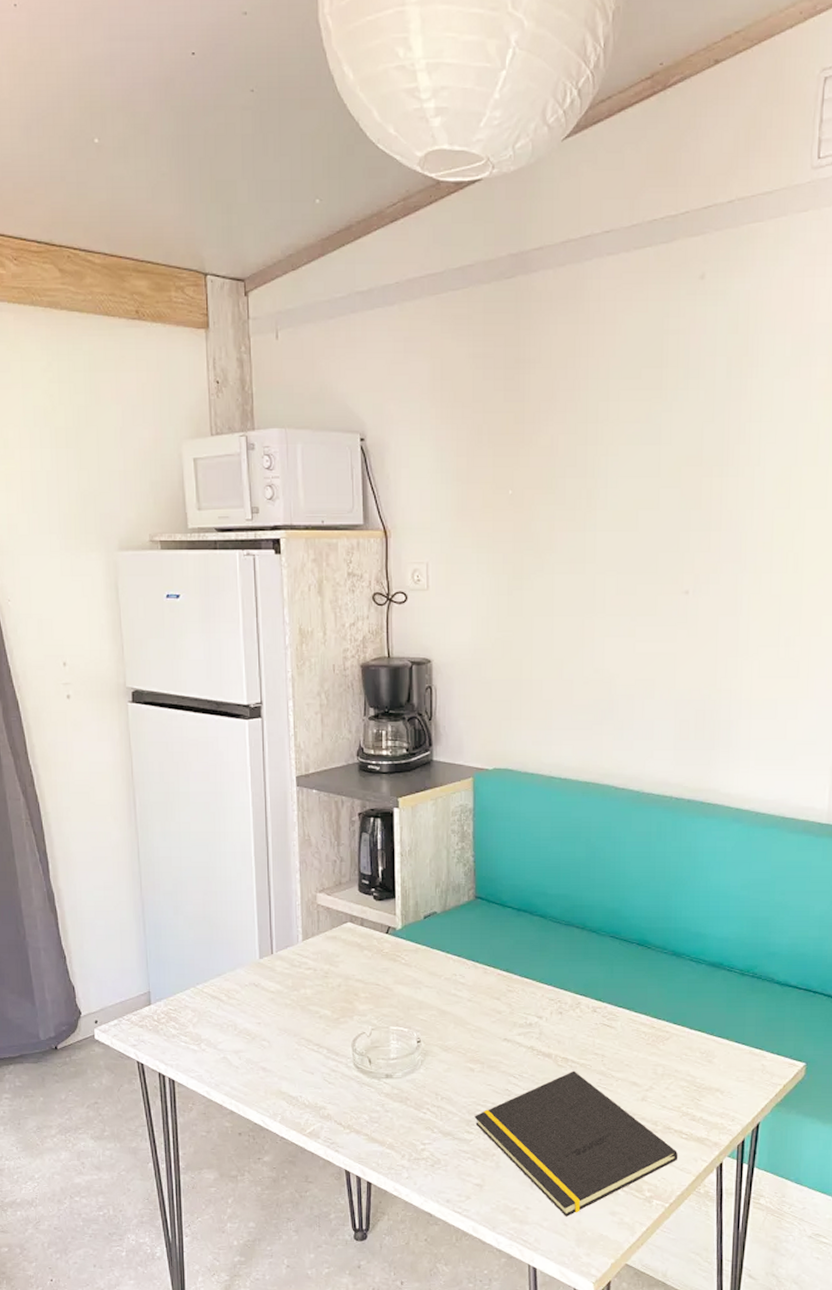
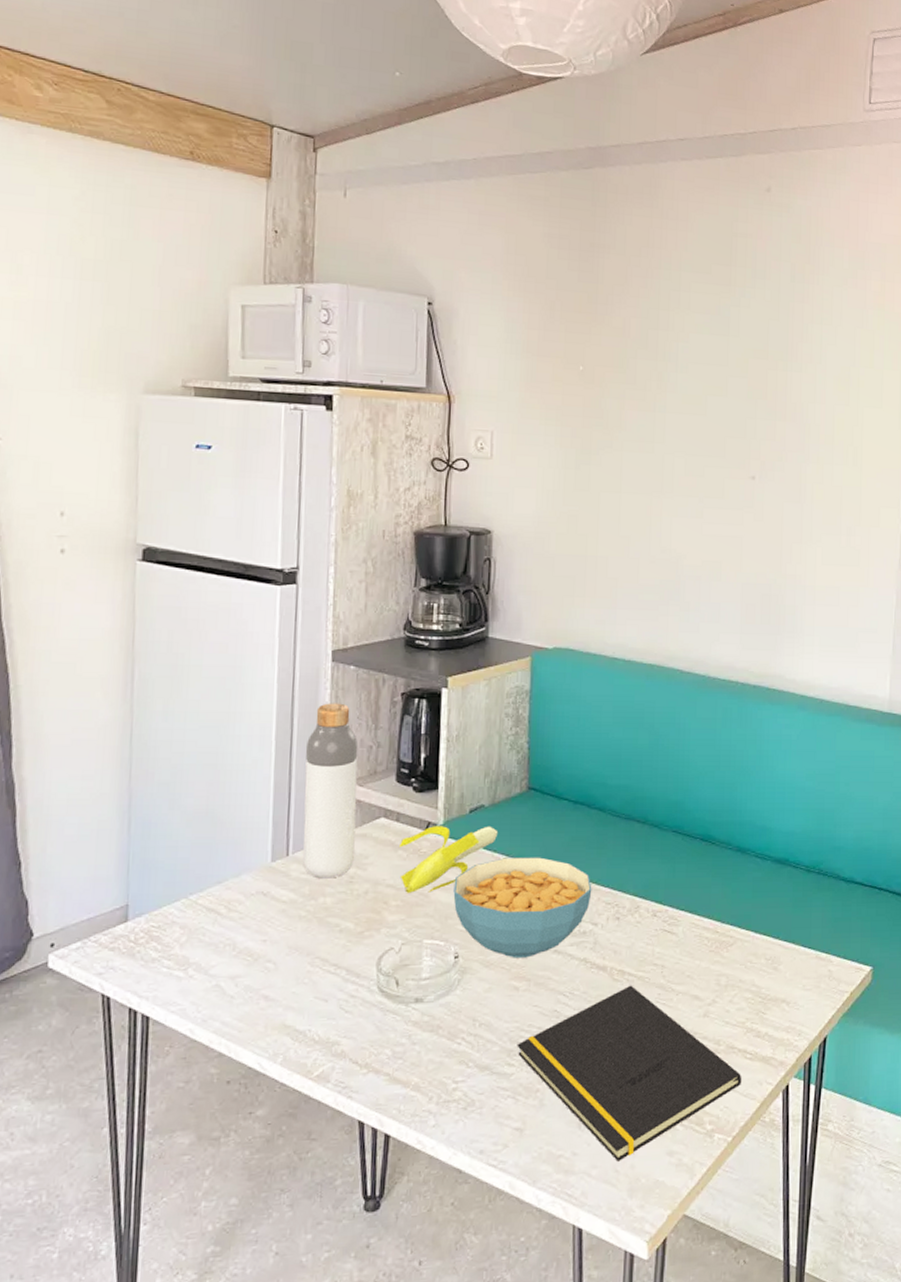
bottle: none [280,823,327,973] -> present [302,703,359,879]
banana: none [364,930,450,987] -> present [398,826,499,893]
cereal bowl: none [413,958,536,1044] -> present [453,857,592,958]

